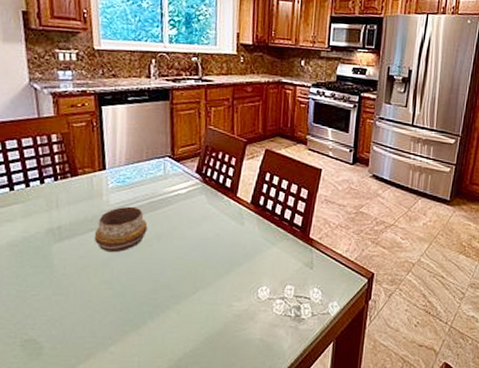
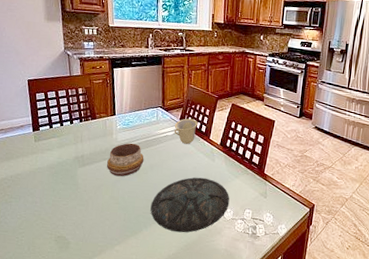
plate: none [157,247,265,322] -> present [150,177,230,233]
cup: none [188,170,221,204] -> present [174,118,198,144]

